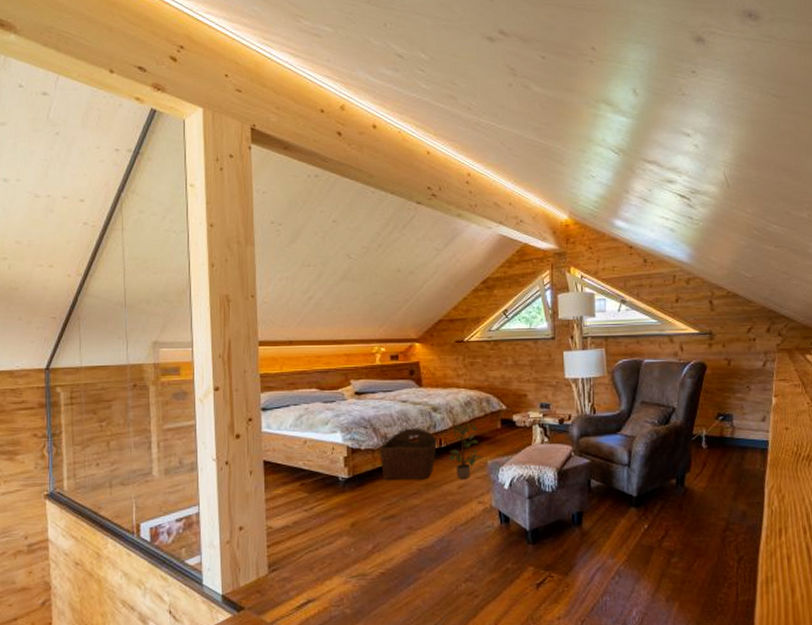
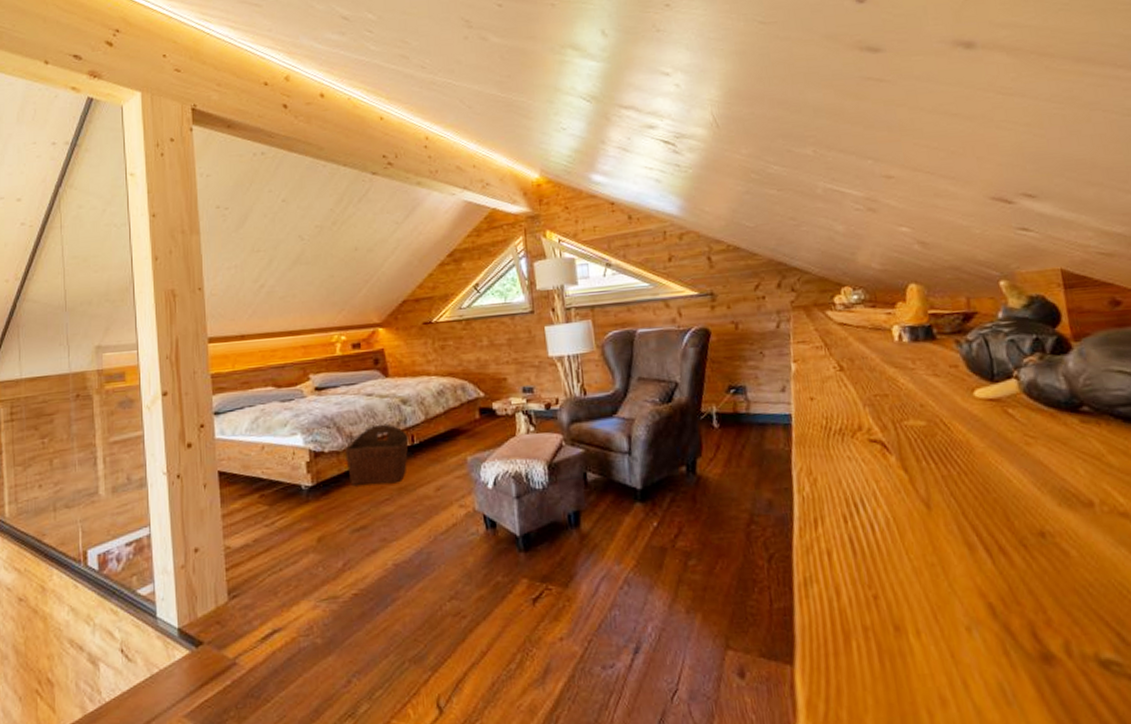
potted plant: present [449,422,484,479] -> none [423,414,462,480]

